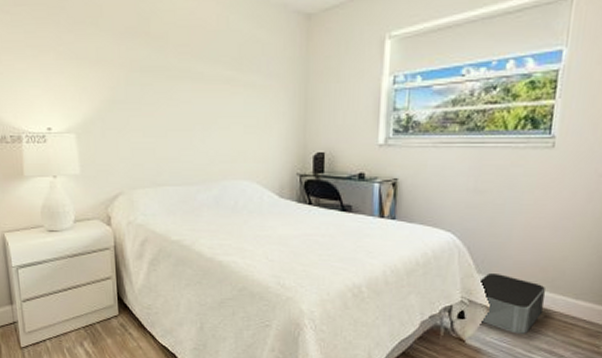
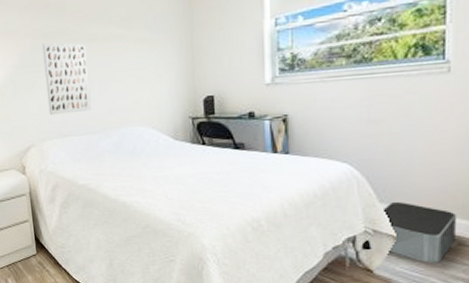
wall art: none [138,78,192,160] -> present [42,43,92,115]

